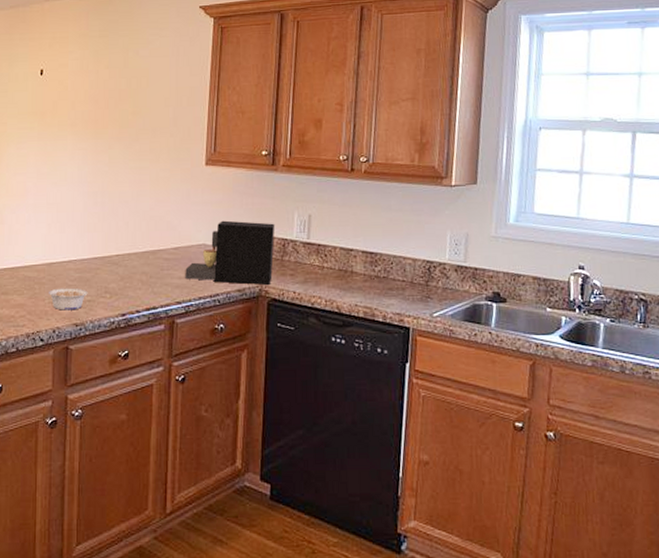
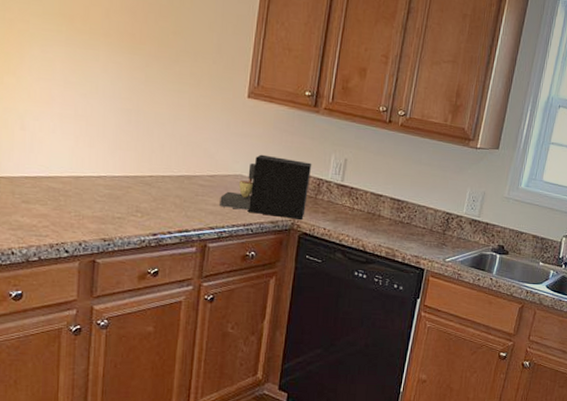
legume: present [49,288,88,311] -> none [75,202,118,226]

